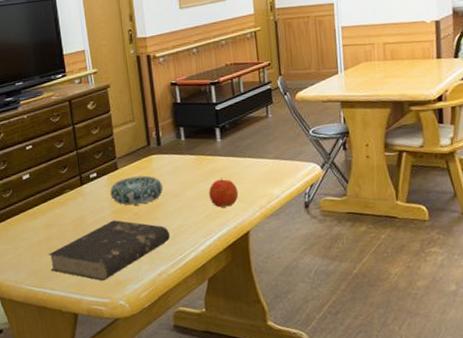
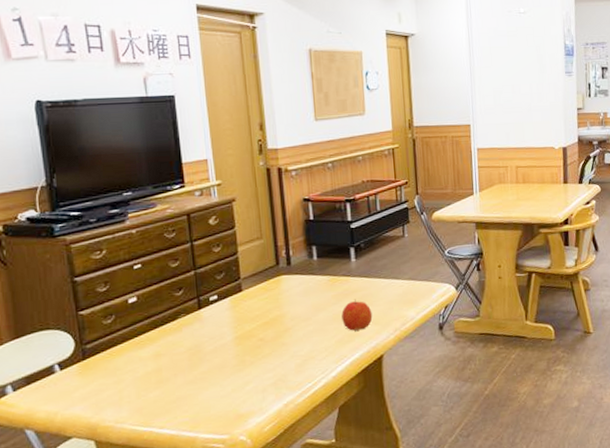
book: present [48,220,171,281] -> none [157,347,299,416]
decorative bowl: present [110,175,164,205] -> none [232,297,293,330]

